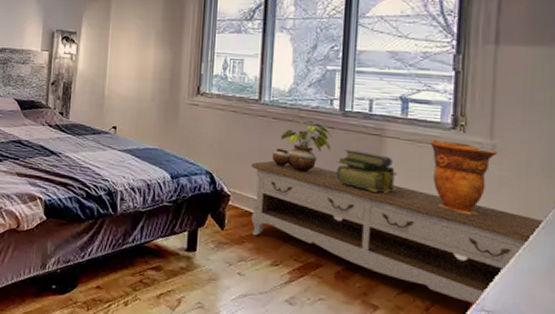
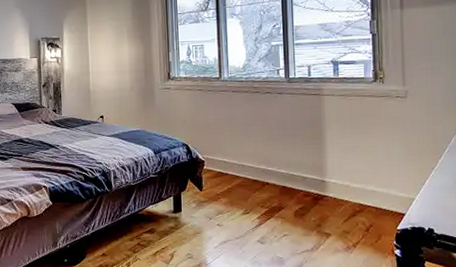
storage bench: present [251,160,543,305] -> none [218,127,448,220]
potted plant: present [271,121,332,172] -> none [234,90,281,133]
stack of books: present [335,149,397,193] -> none [286,109,335,142]
decorative vase: present [431,139,497,215] -> none [358,92,410,150]

